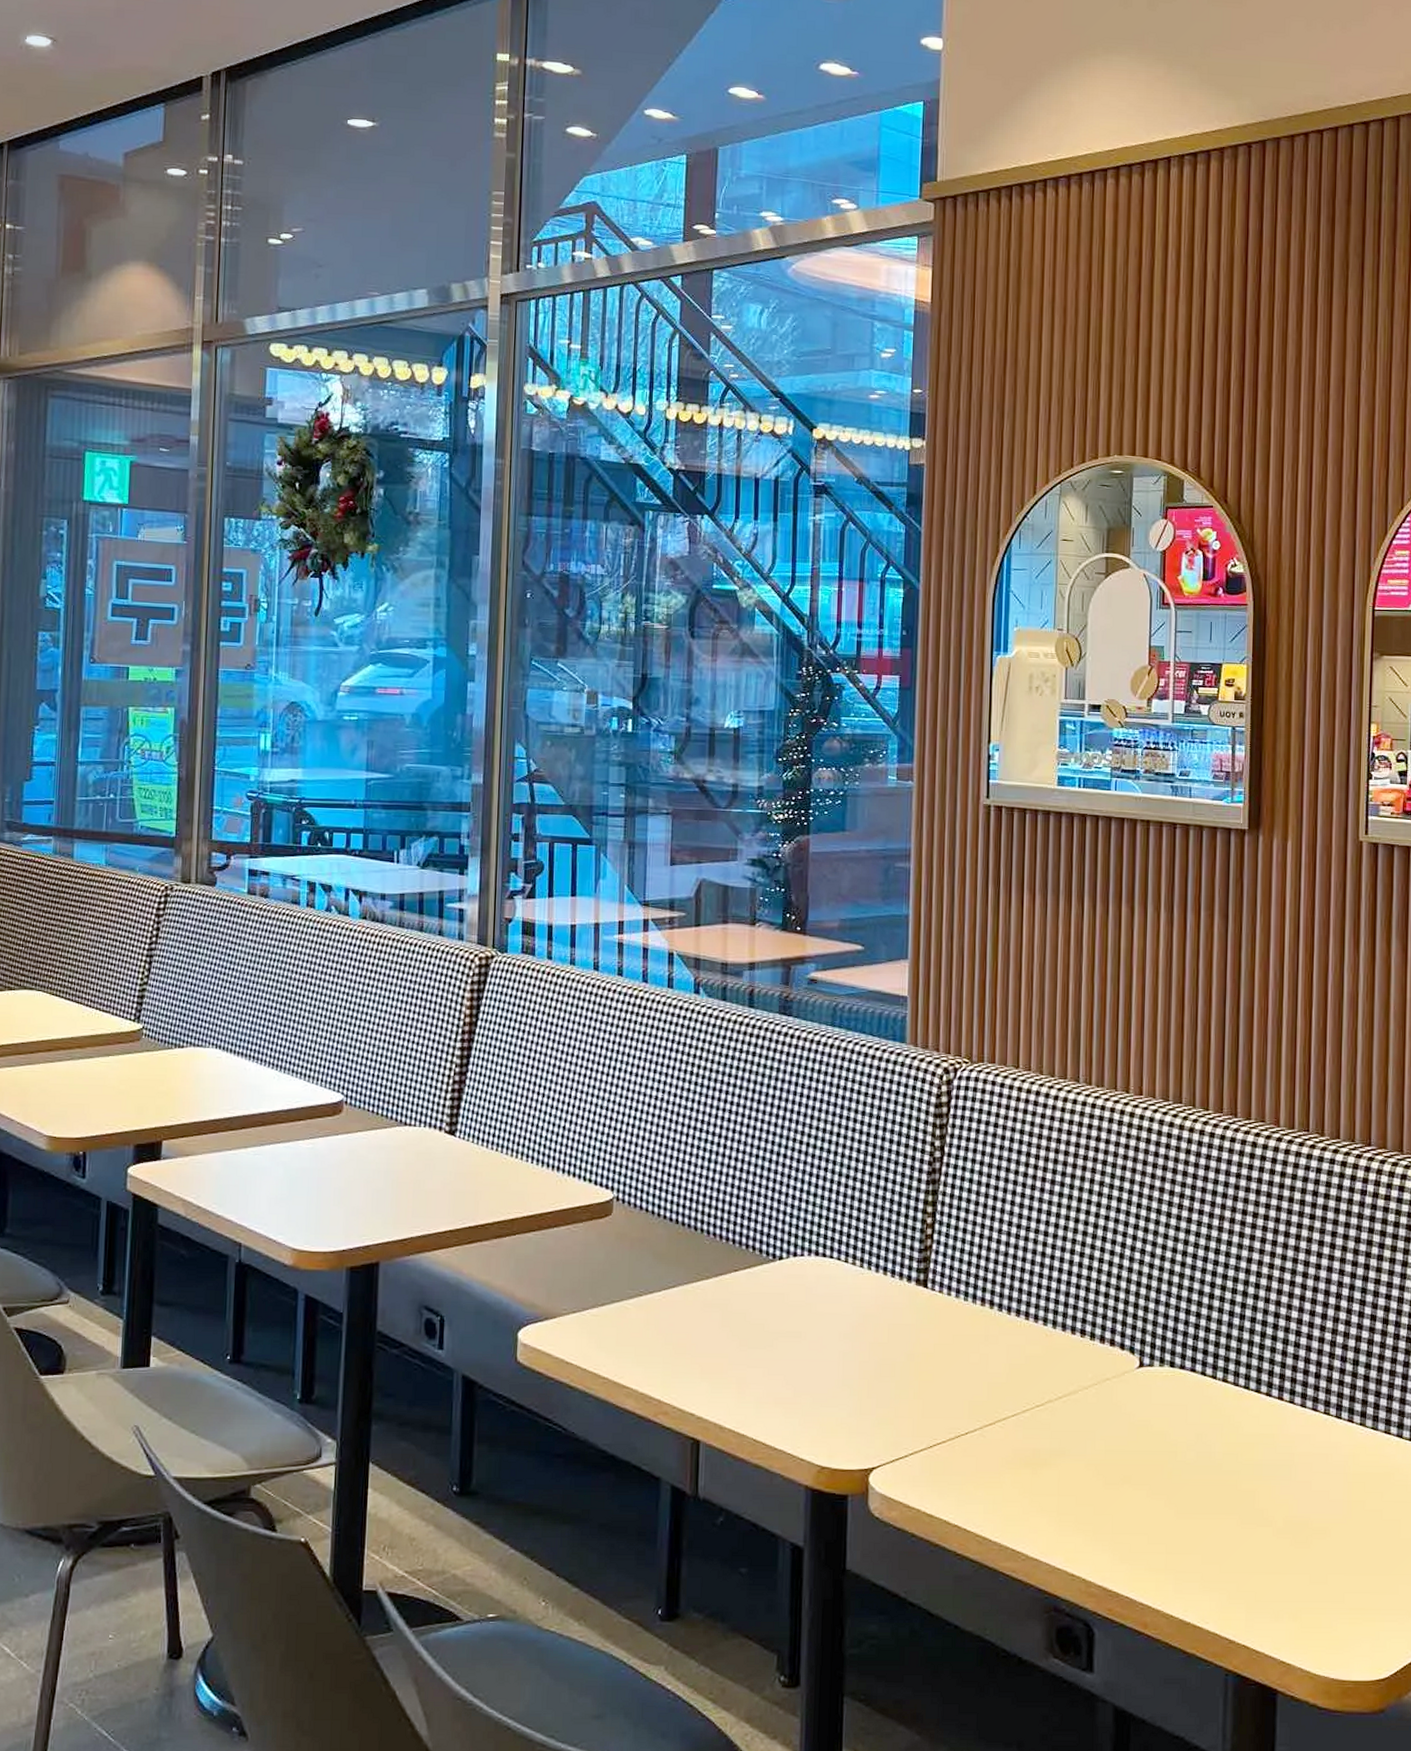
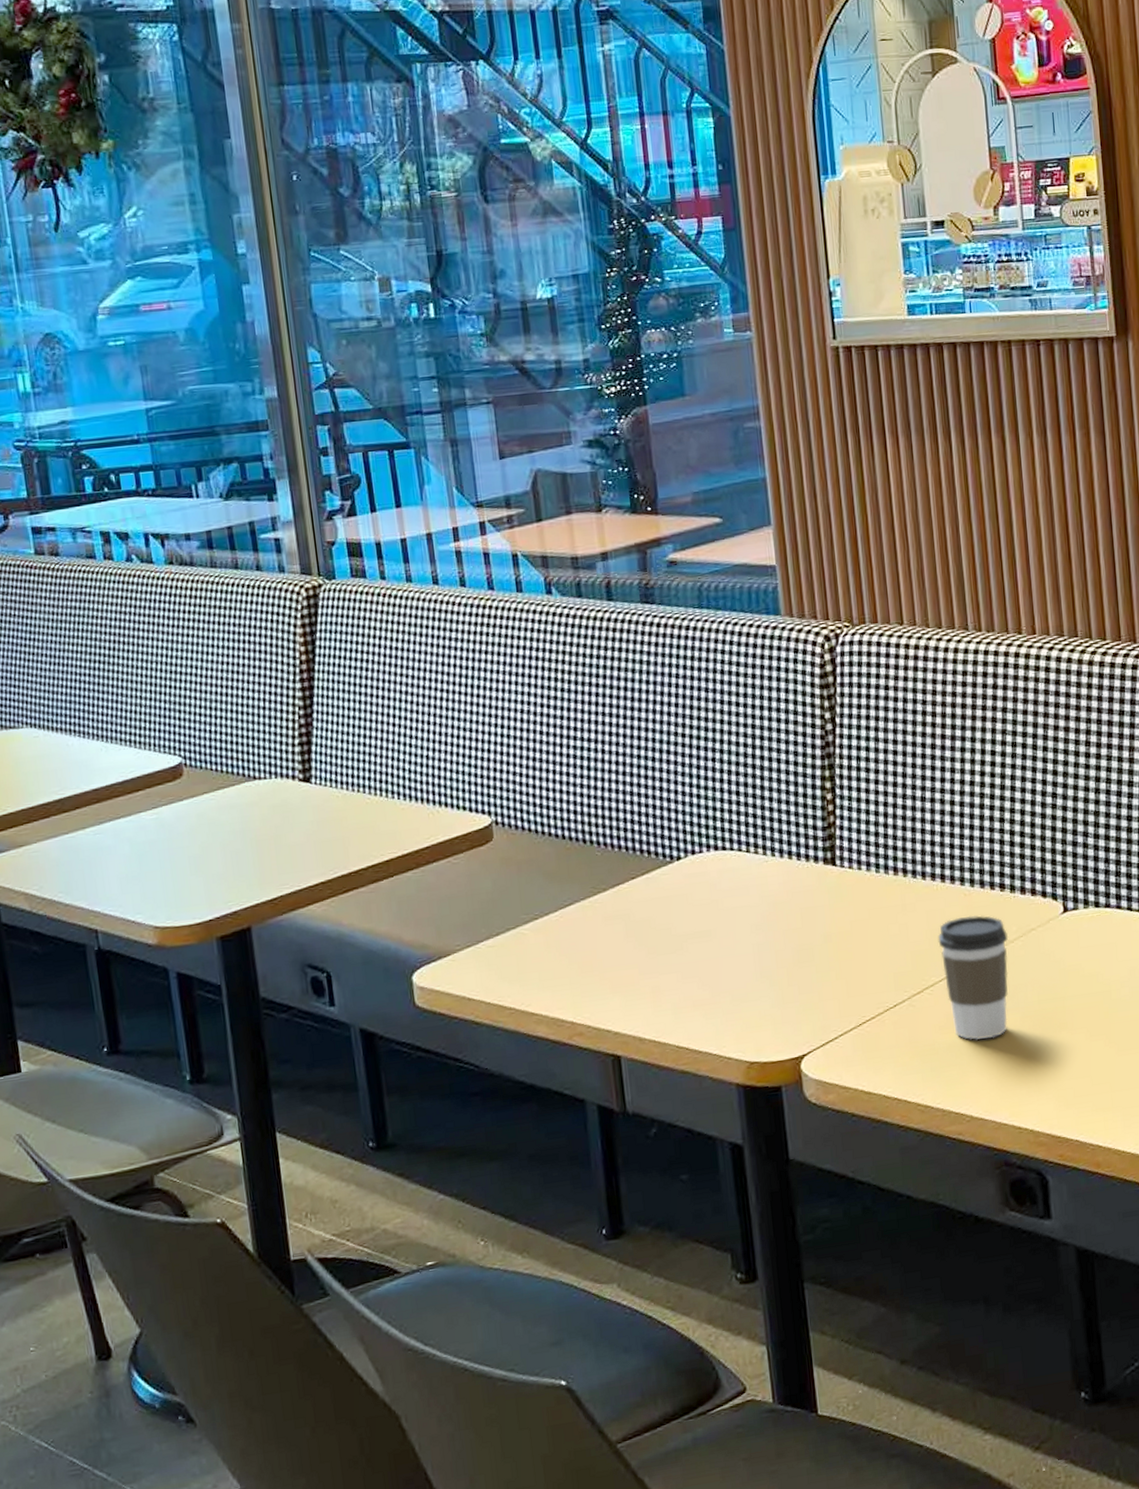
coffee cup: none [1015,1356,1084,1481] -> present [938,915,1009,1041]

